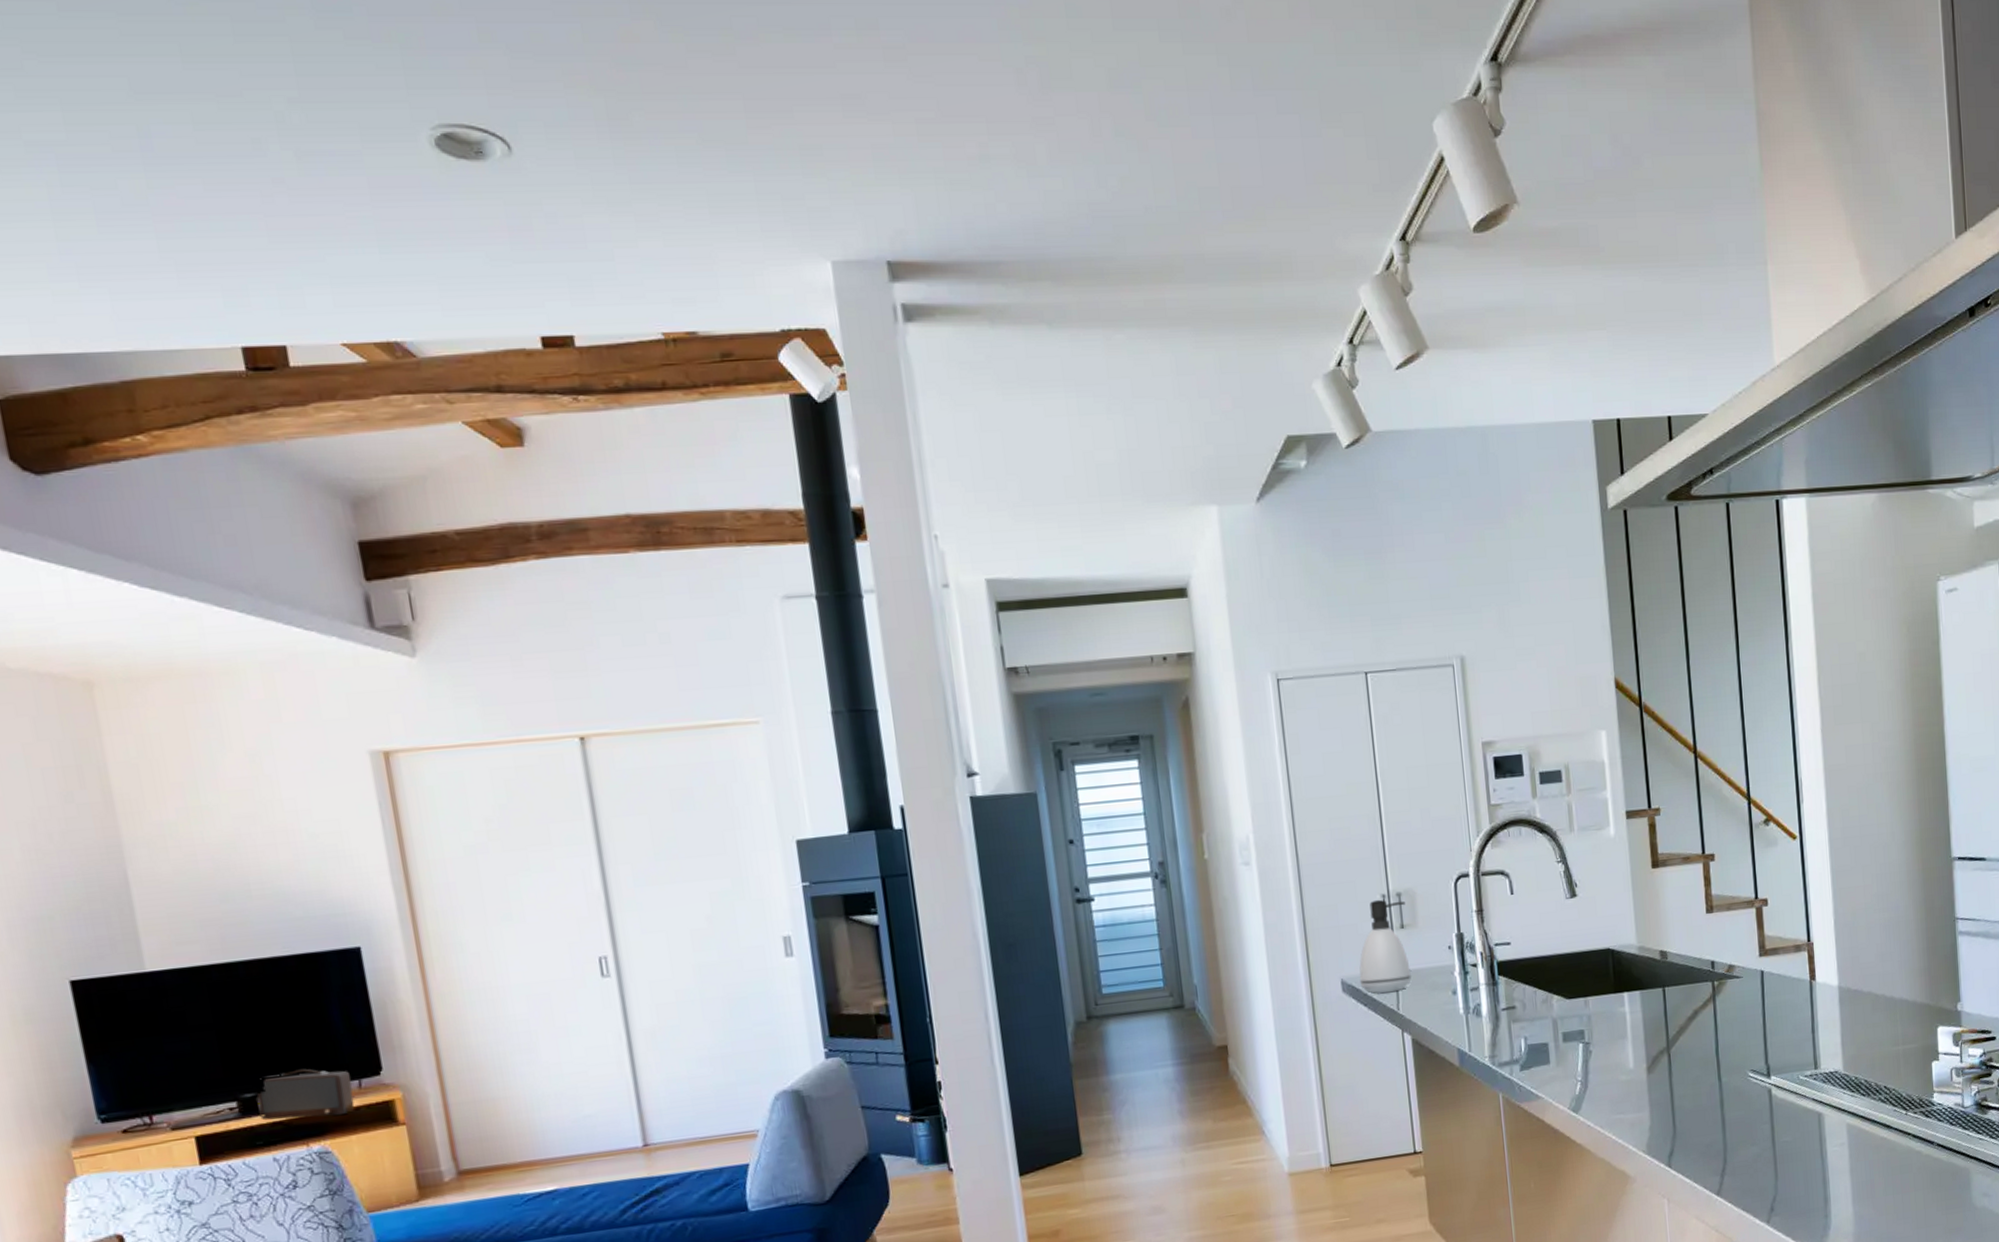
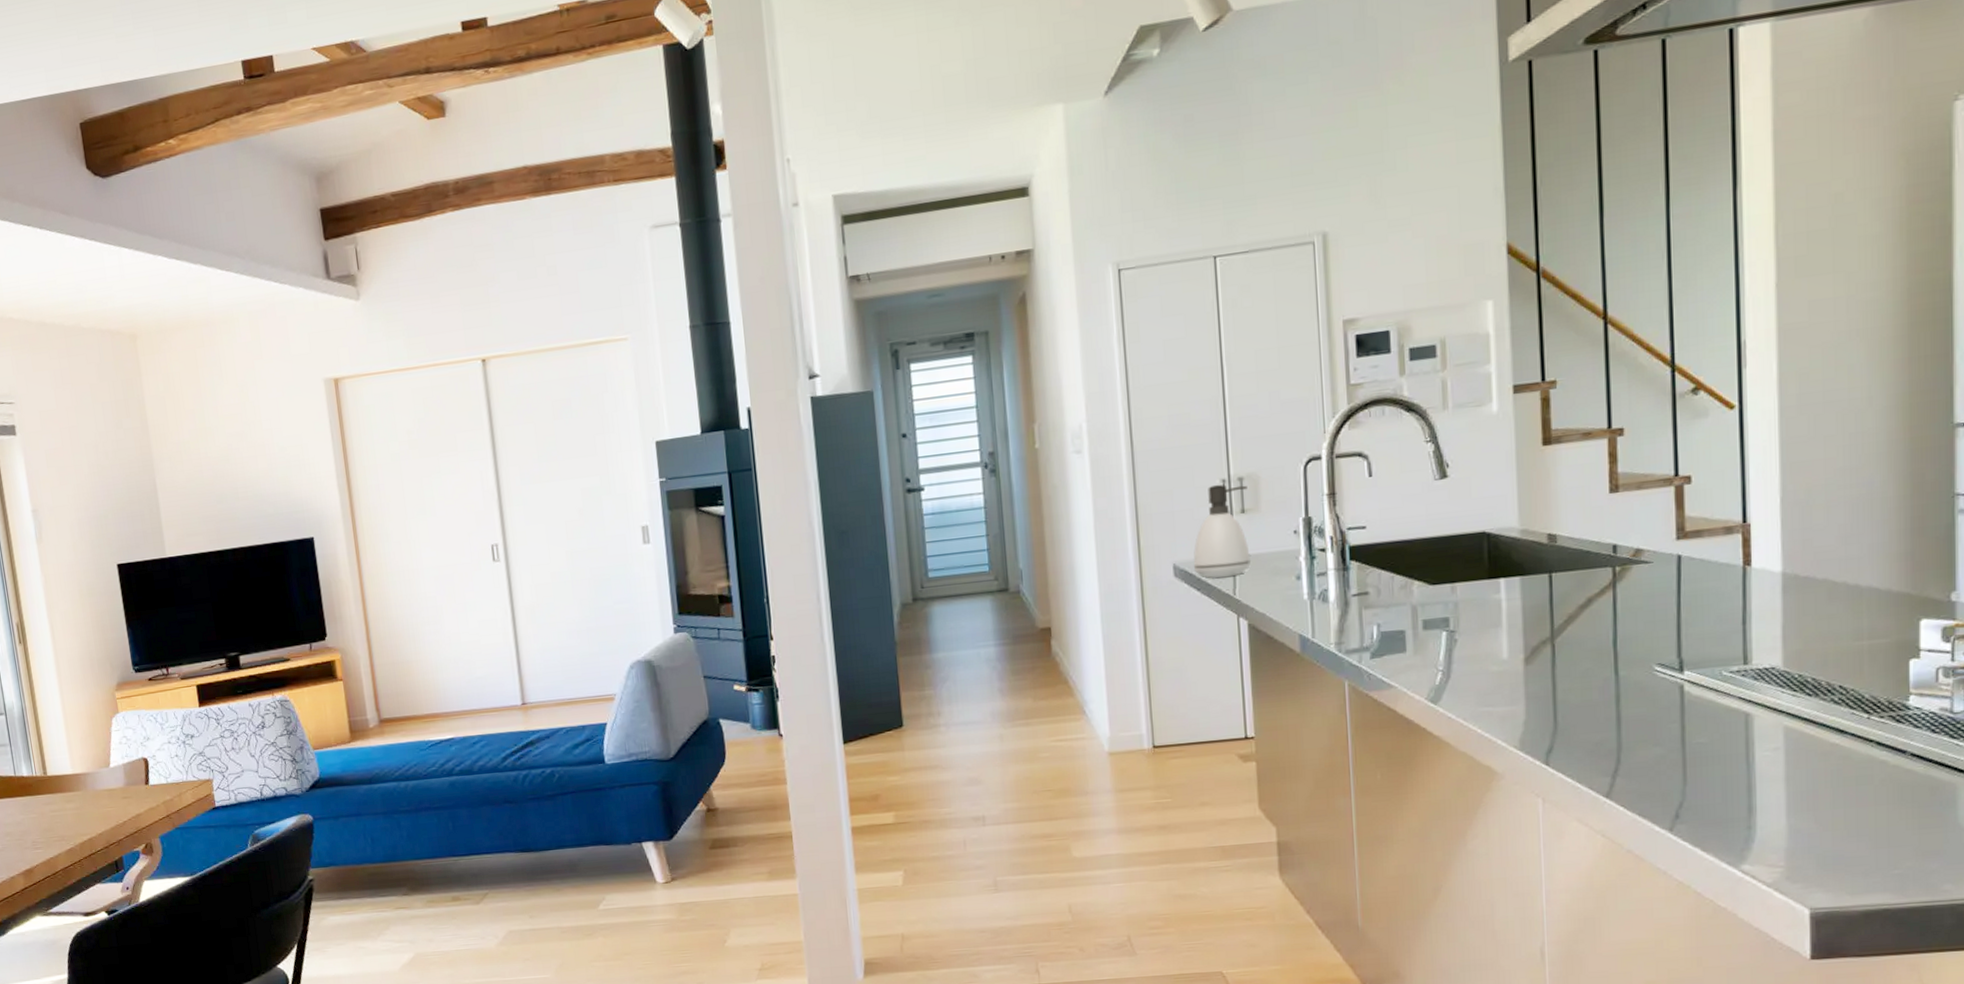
speaker: present [256,1068,355,1121] -> none [238,634,306,674]

